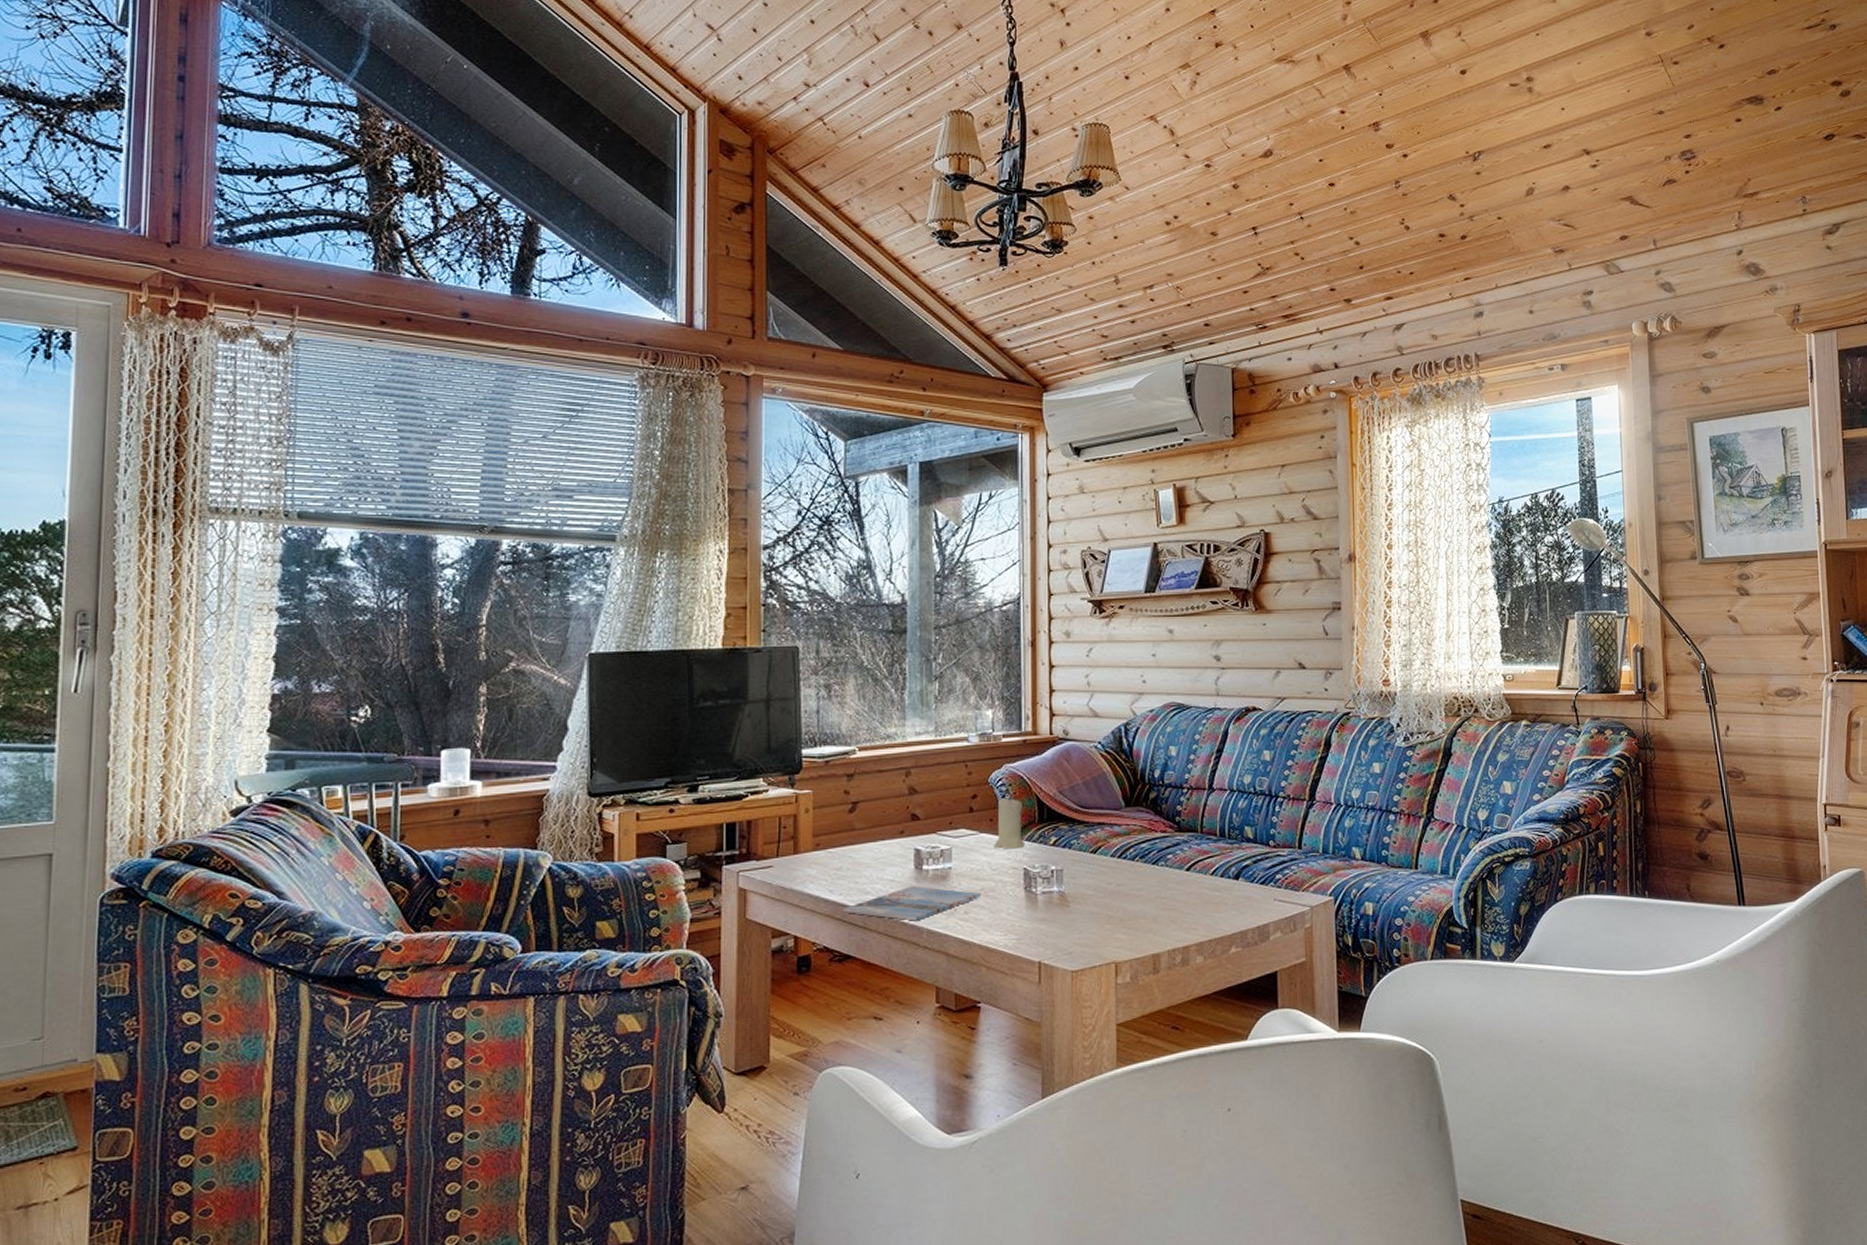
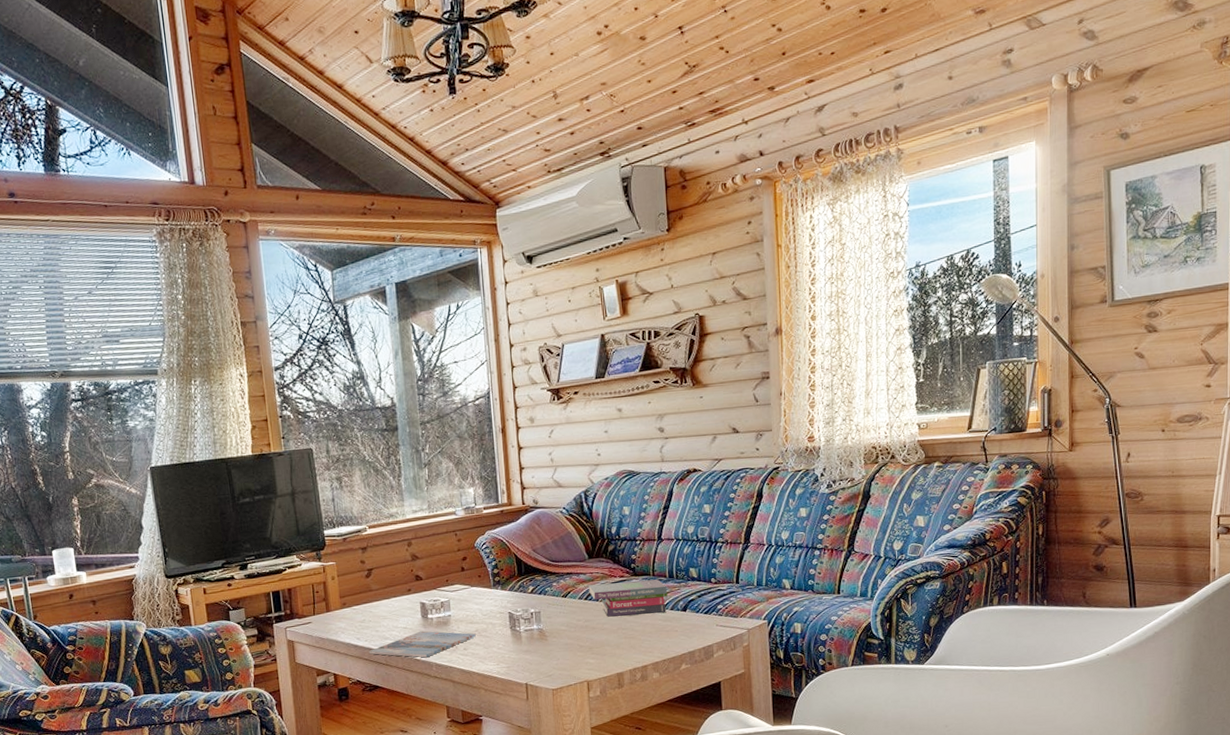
candle: present [993,797,1026,849] -> none [482,557,509,599]
books: none [1123,838,1218,881] -> present [588,579,668,617]

